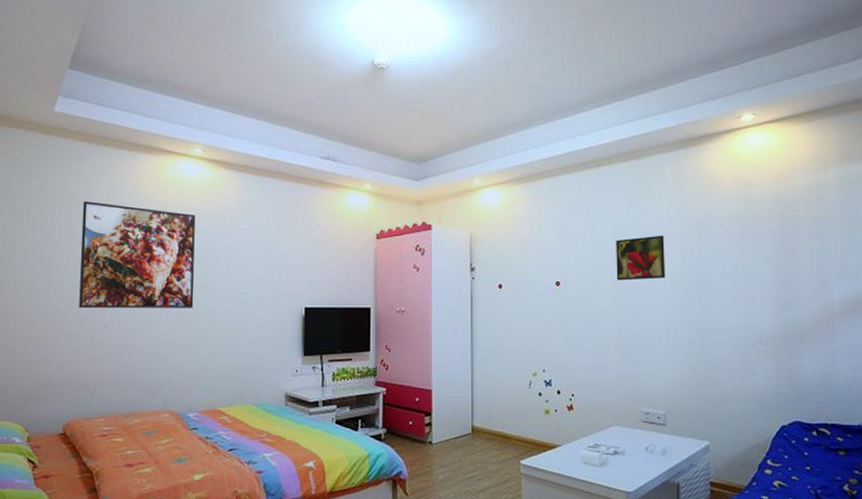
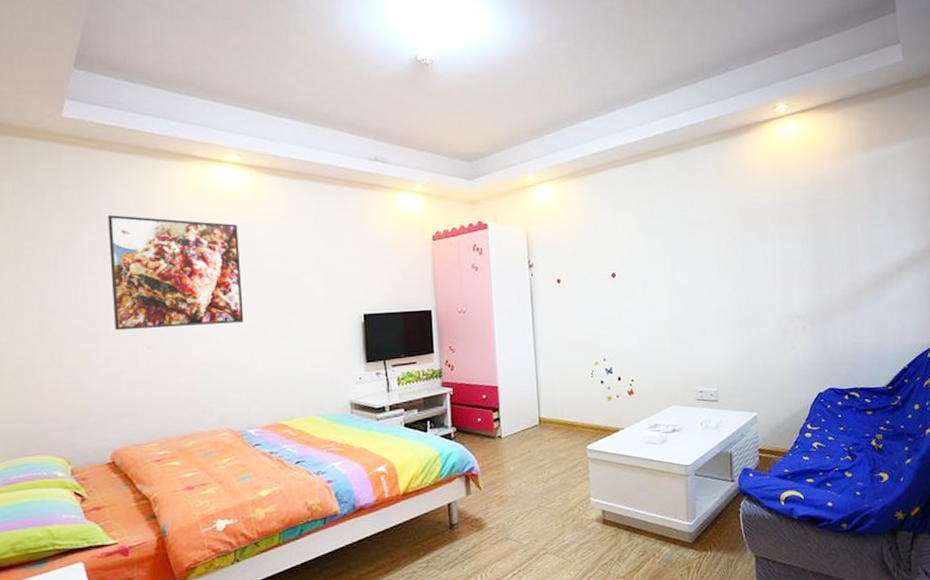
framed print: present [616,235,666,281] -> none [666,223,713,269]

